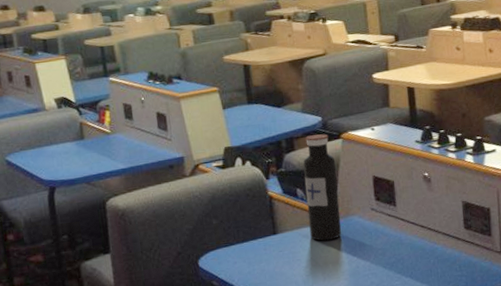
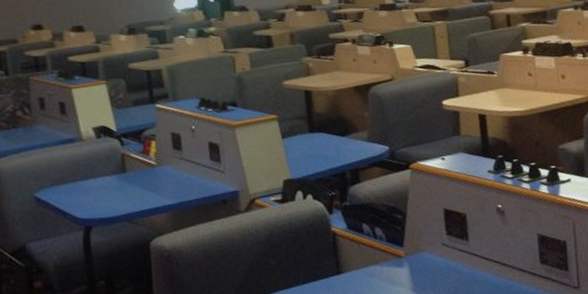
water bottle: present [303,134,342,241] -> none [369,164,411,280]

